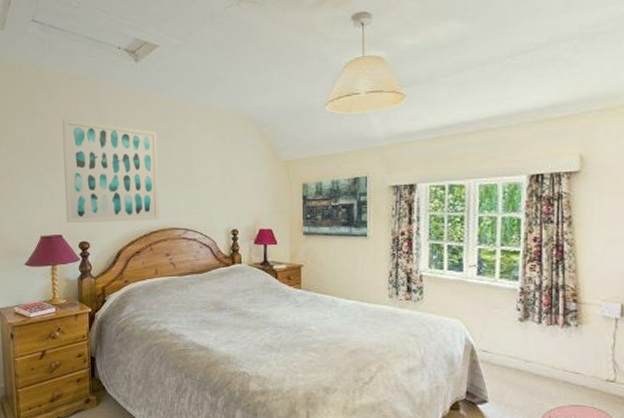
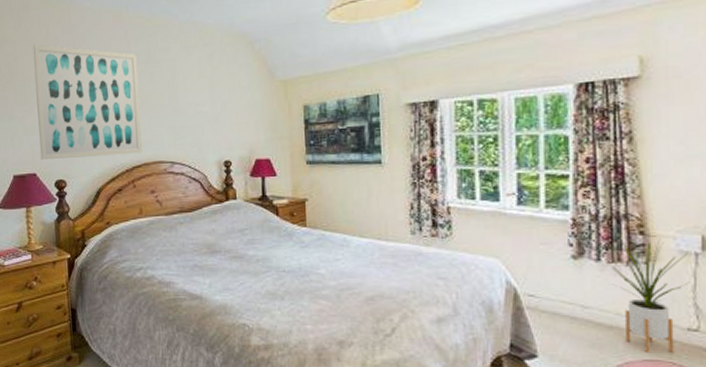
house plant: none [549,304,612,399] -> present [609,237,691,352]

